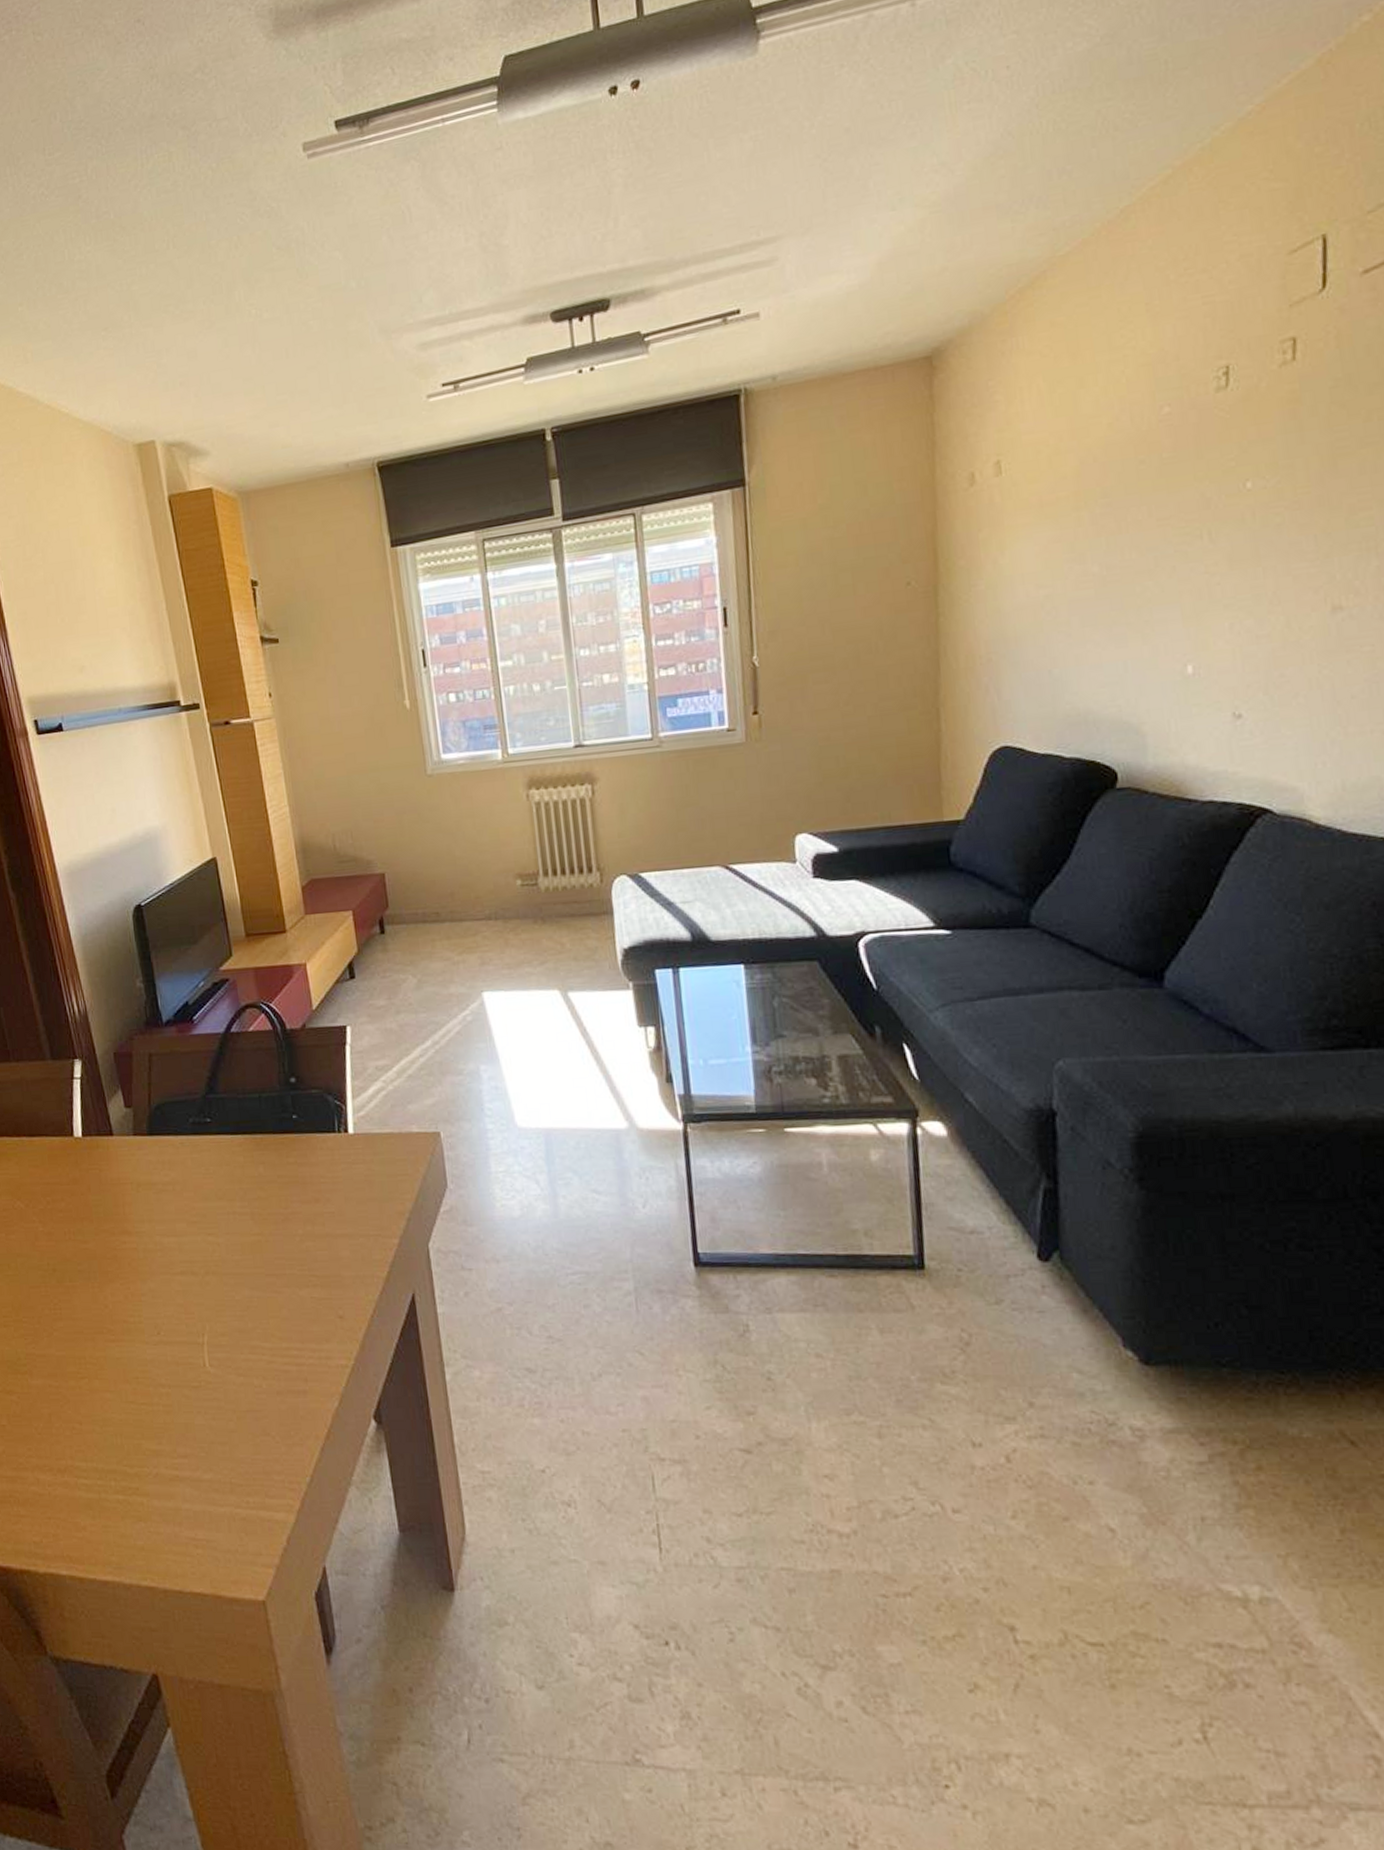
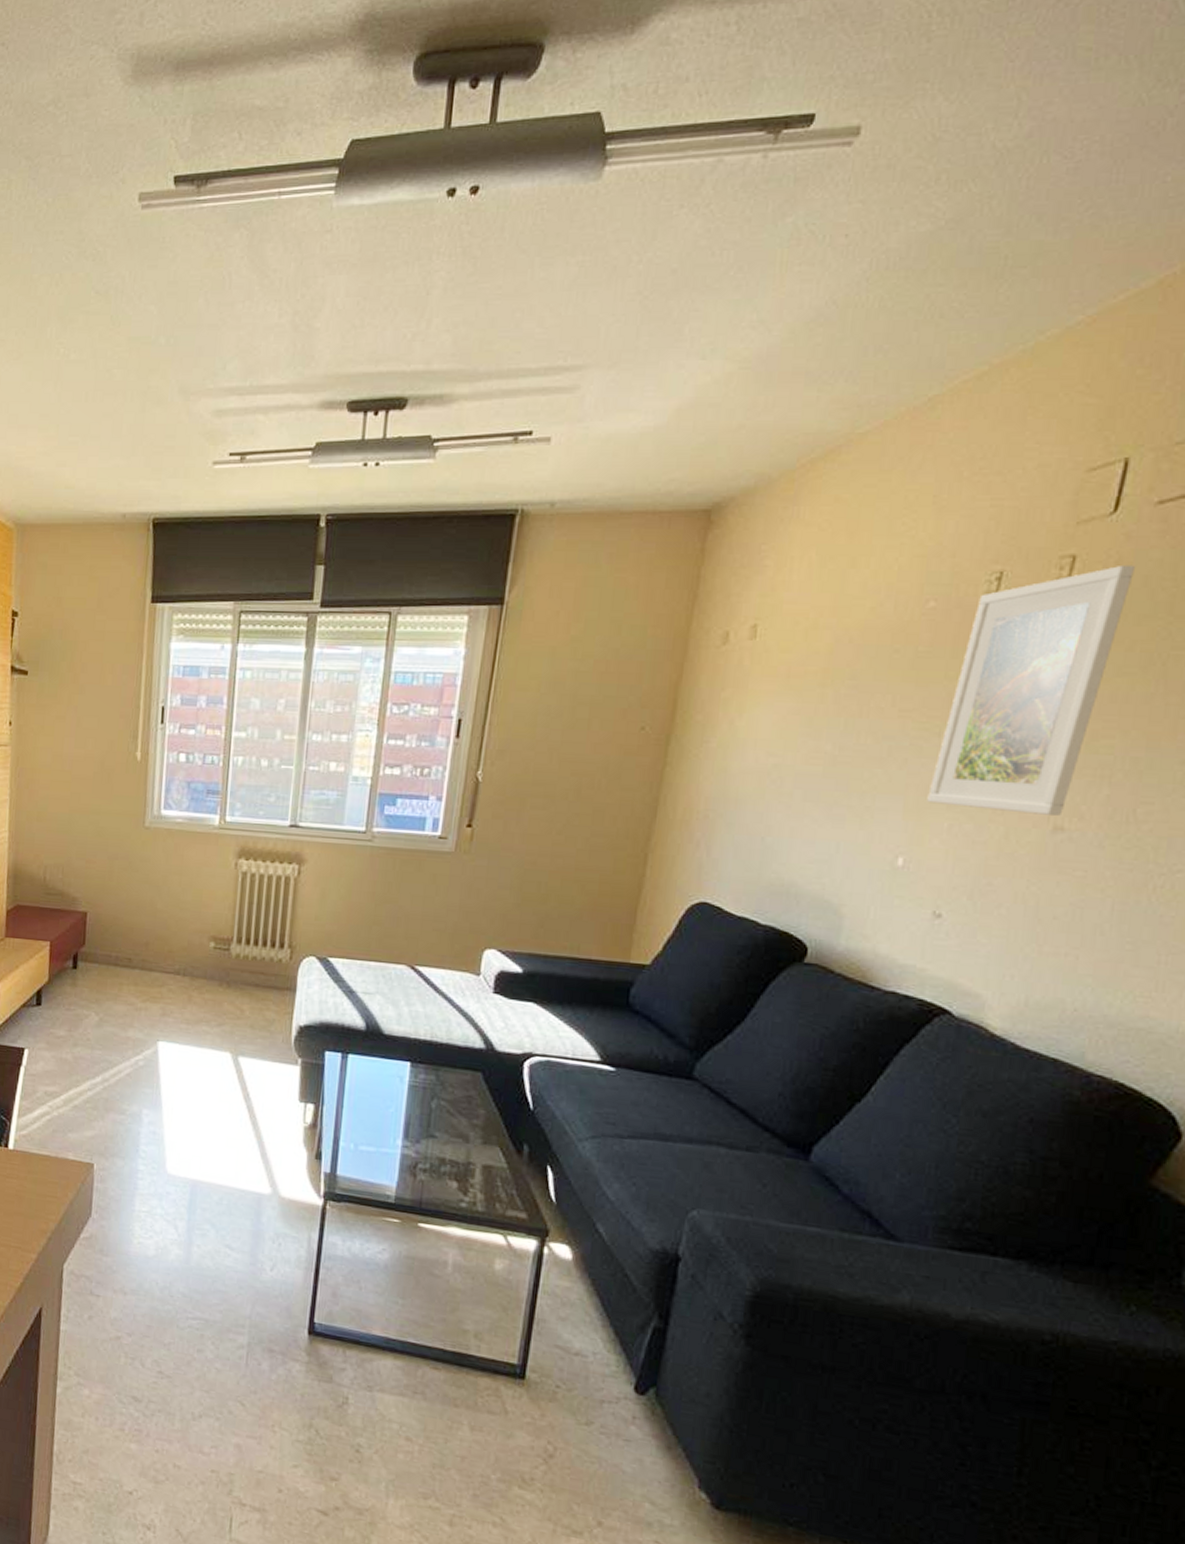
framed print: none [1202,337,1356,606] -> present [927,564,1135,816]

